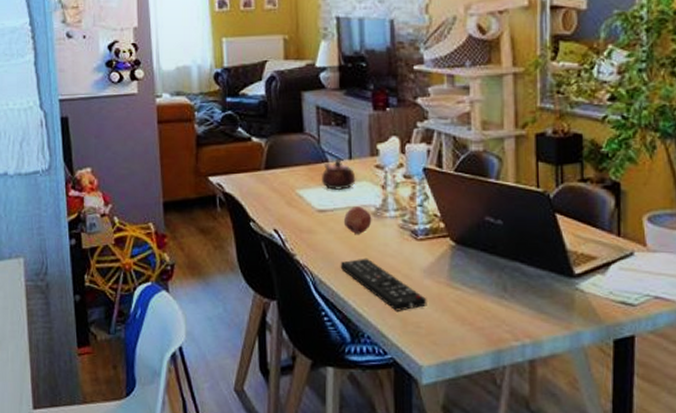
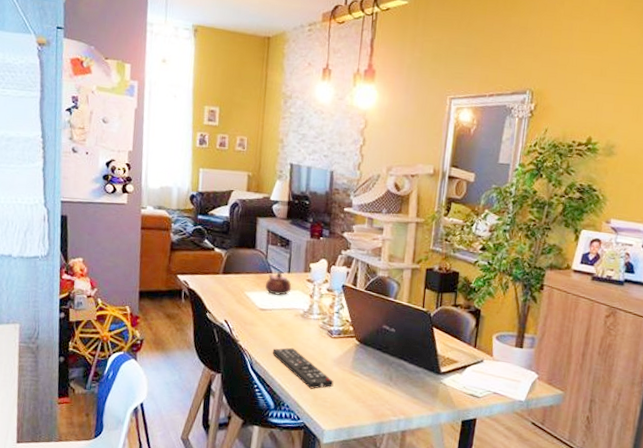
fruit: present [343,206,372,234] -> none [278,308,300,330]

